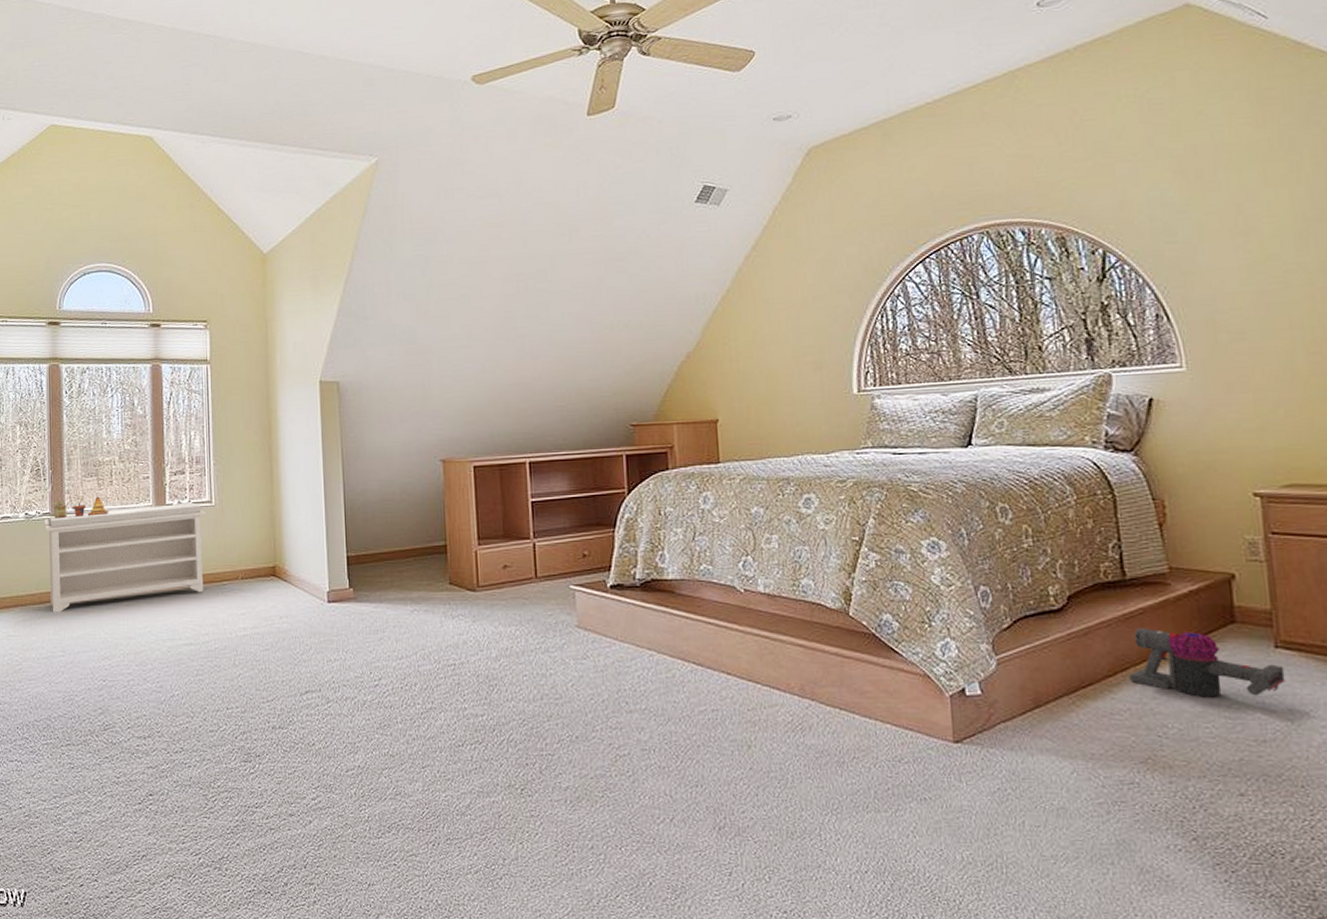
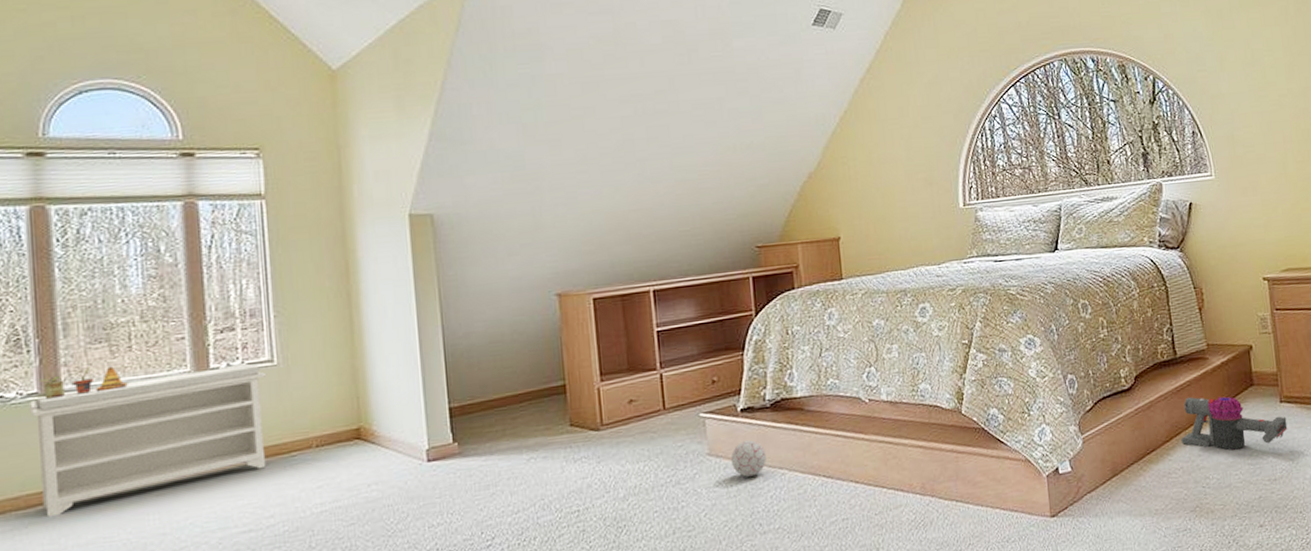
decorative ball: none [600,618,634,653] -> present [731,440,766,477]

